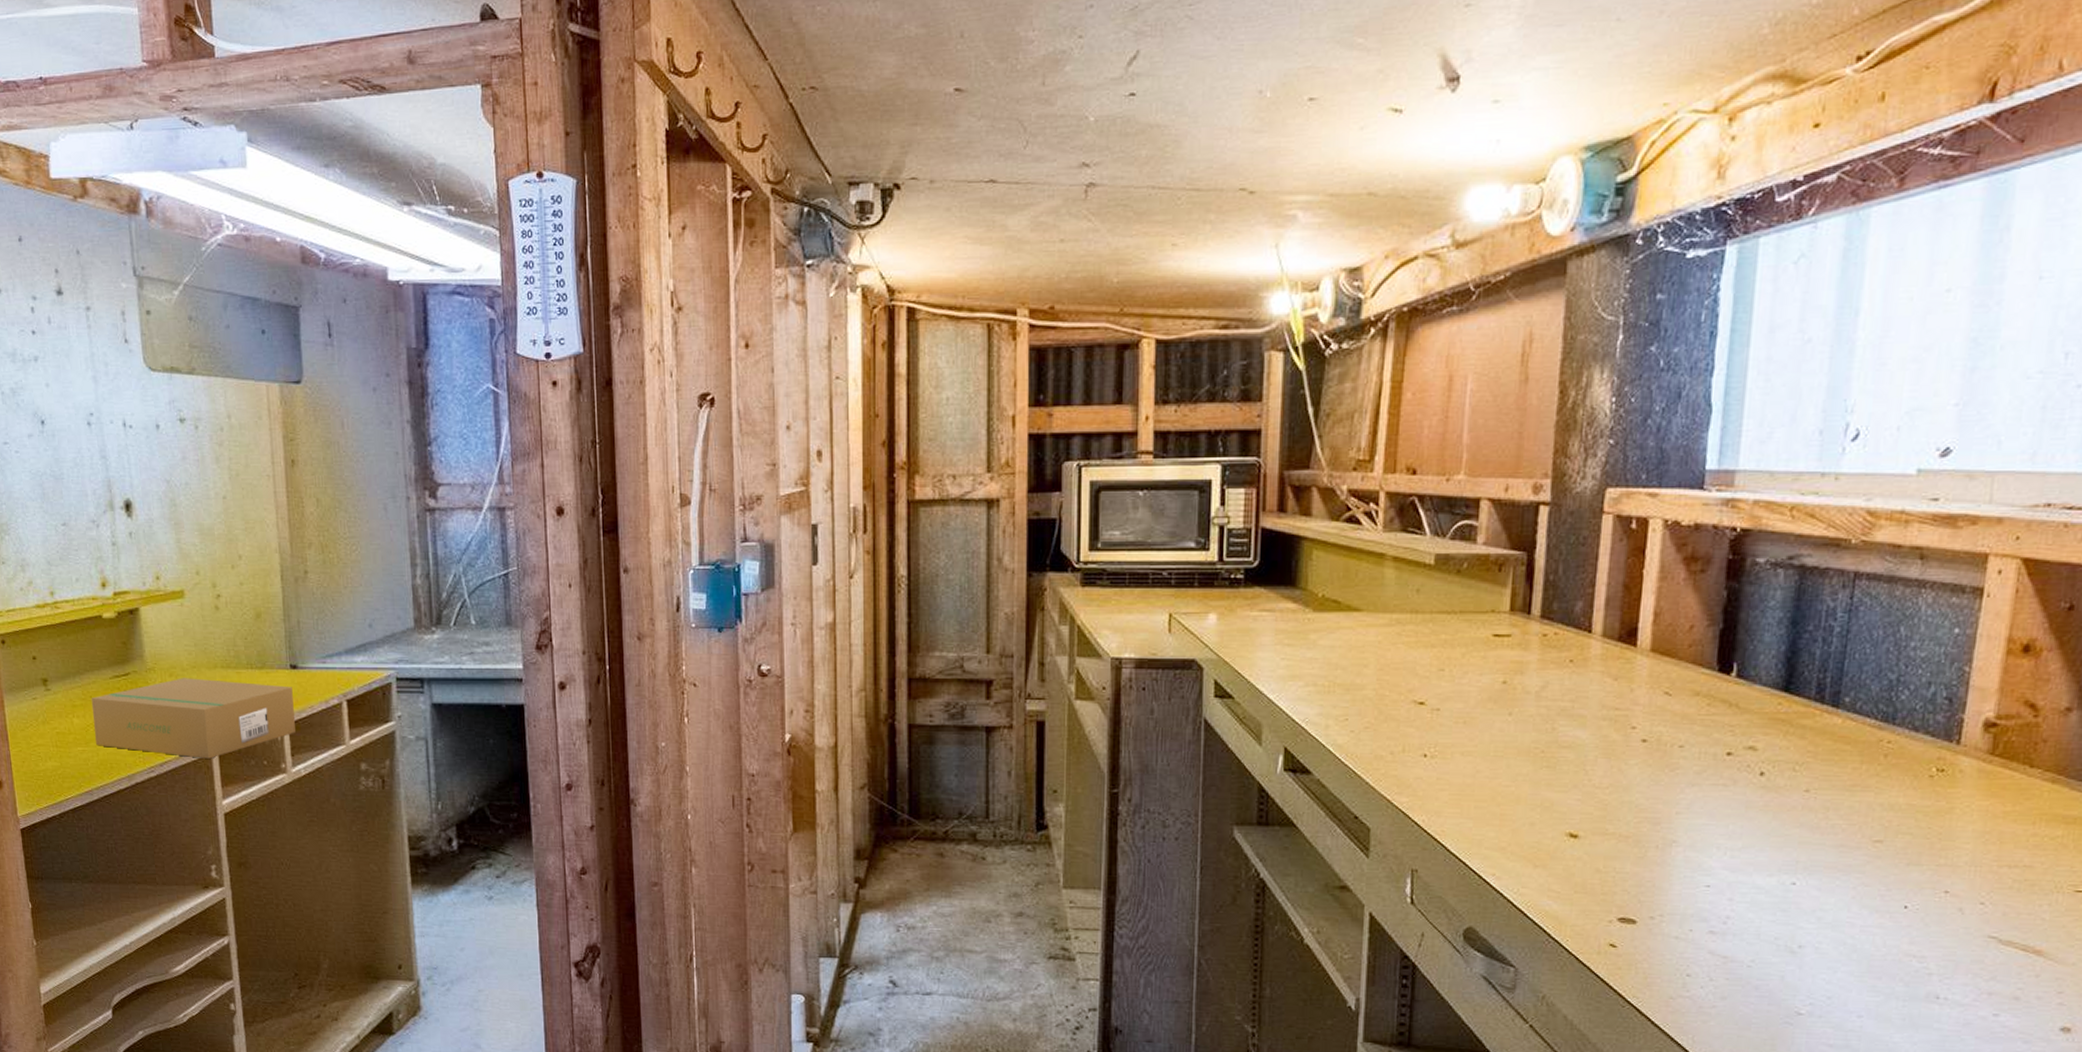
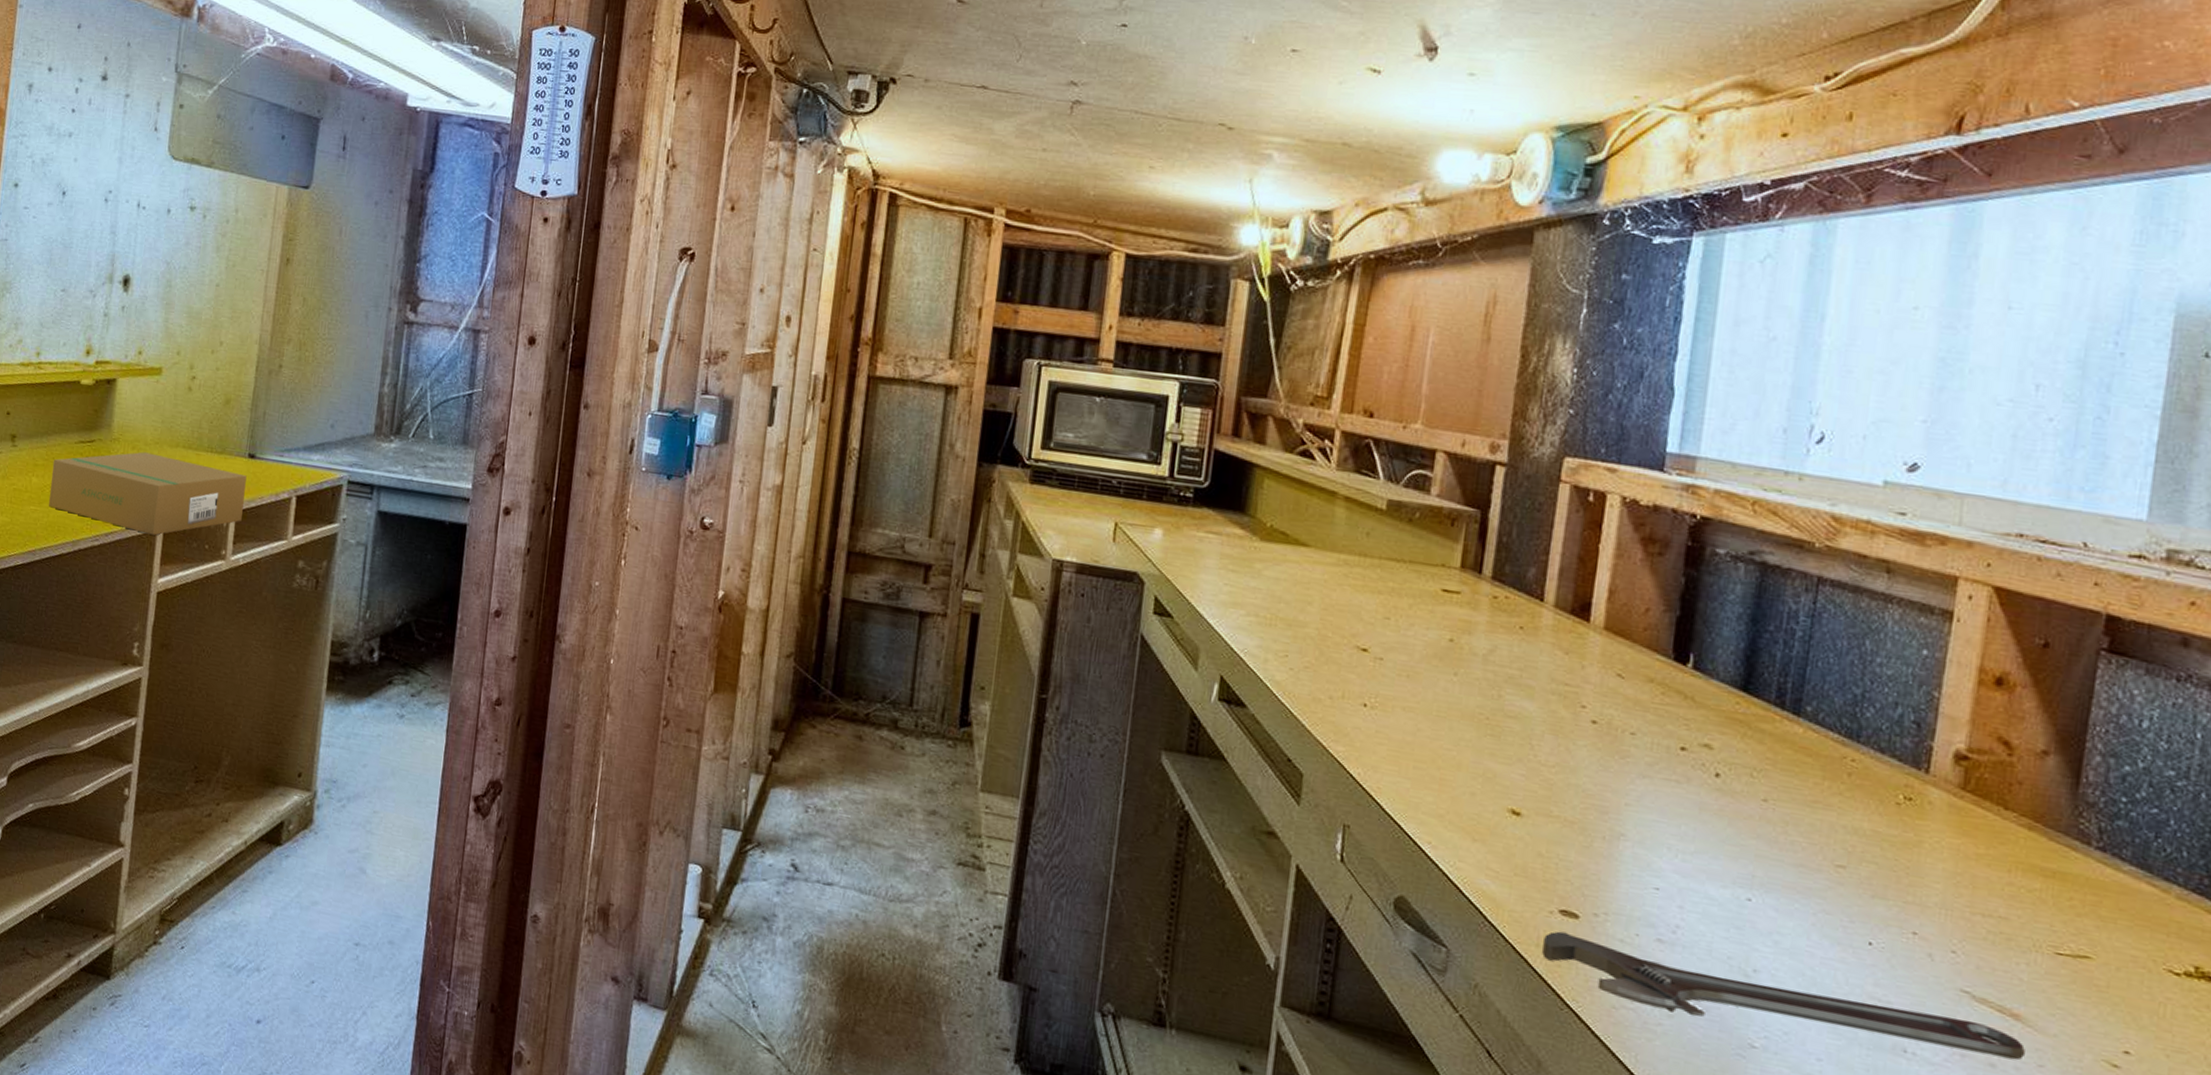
wrench: none [1604,937,2048,995] -> present [1542,931,2027,1060]

